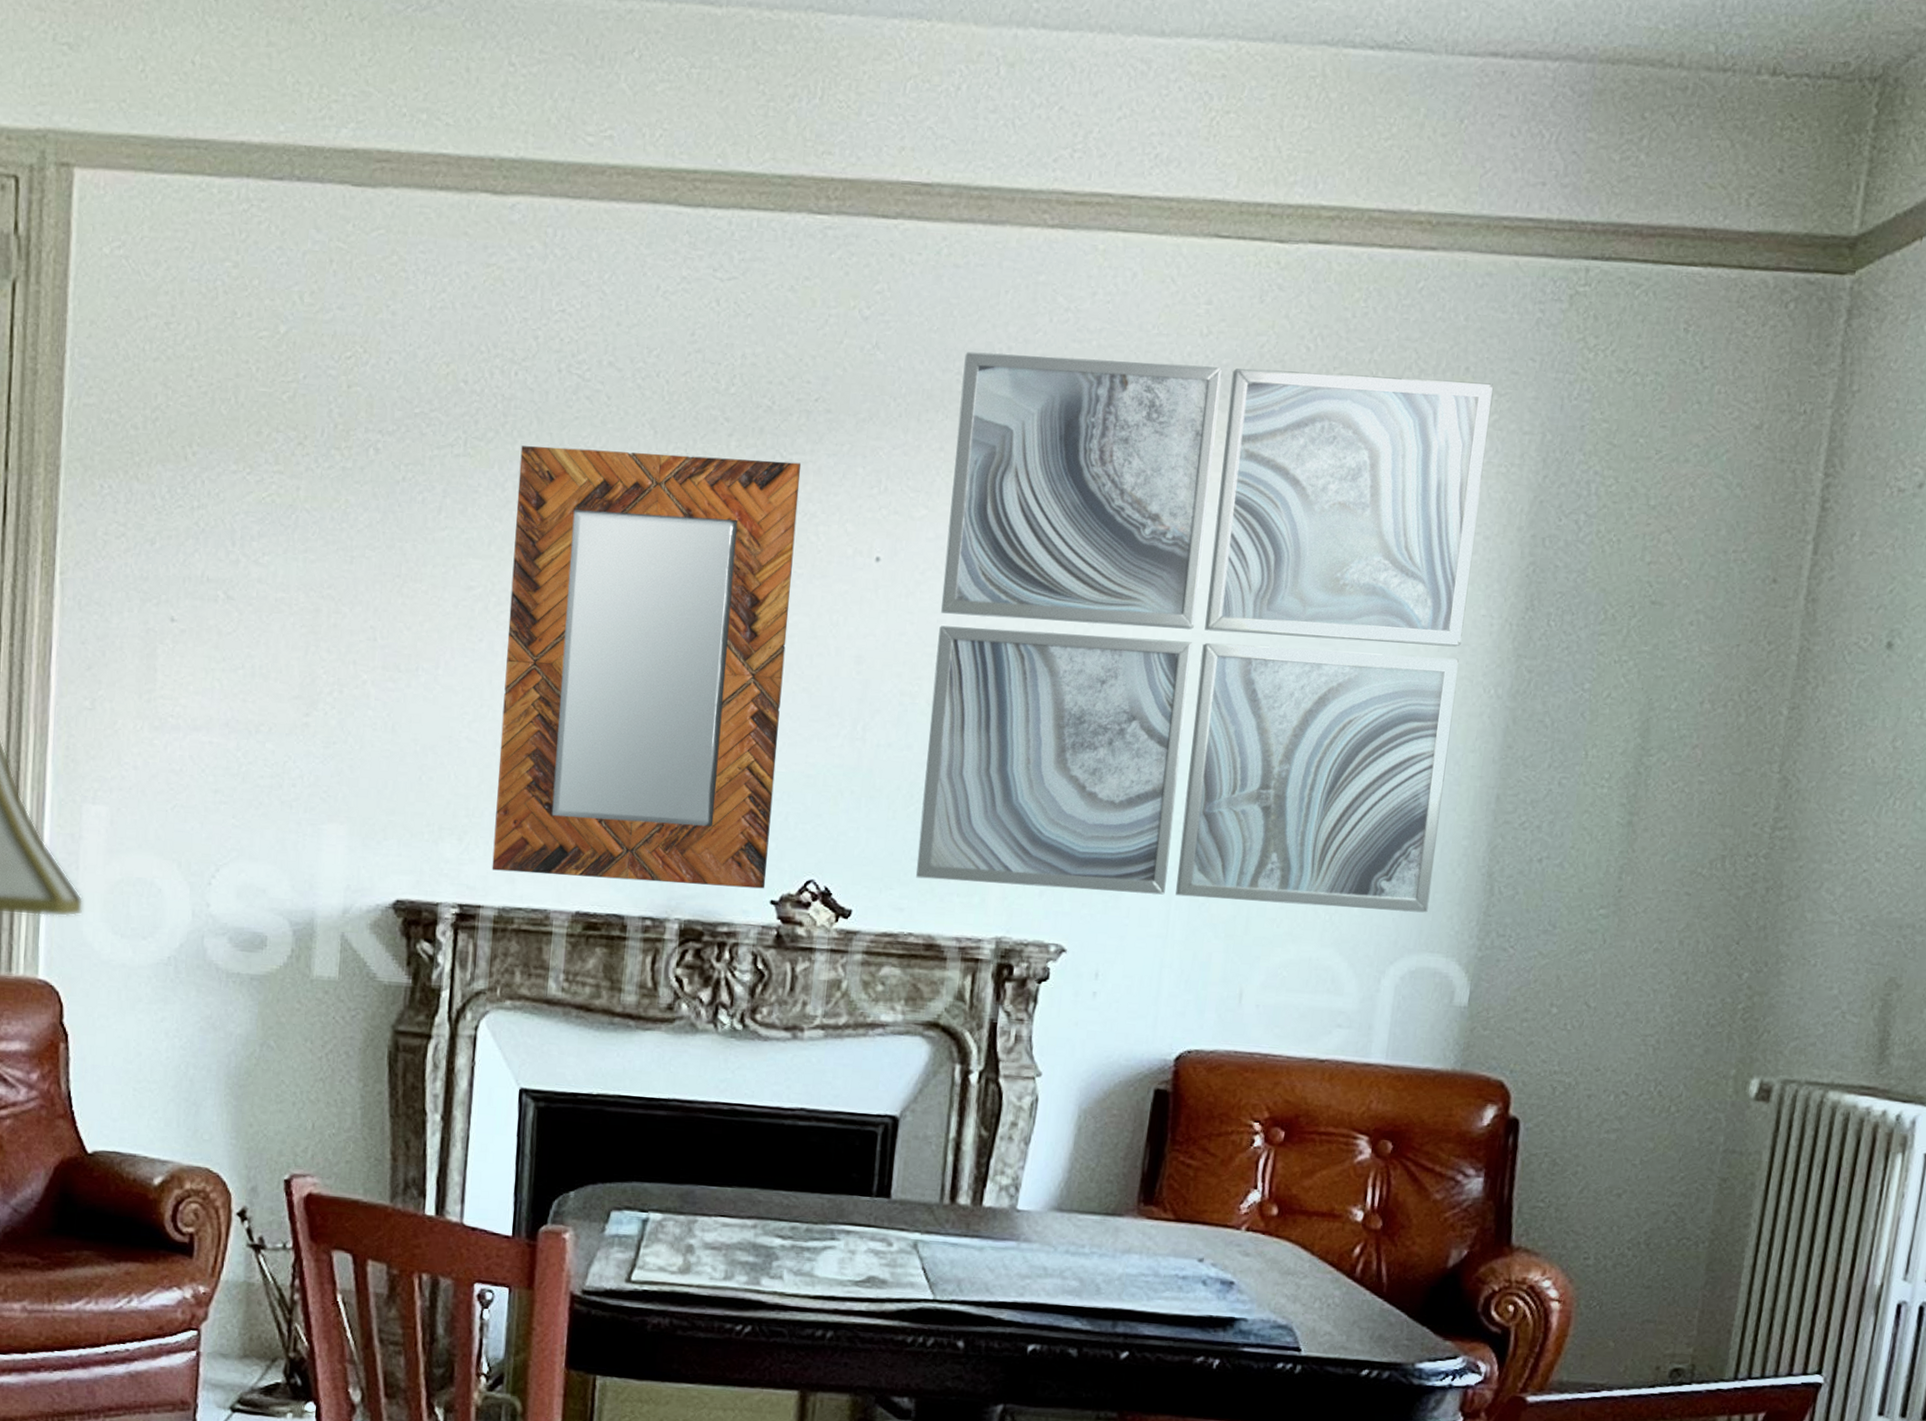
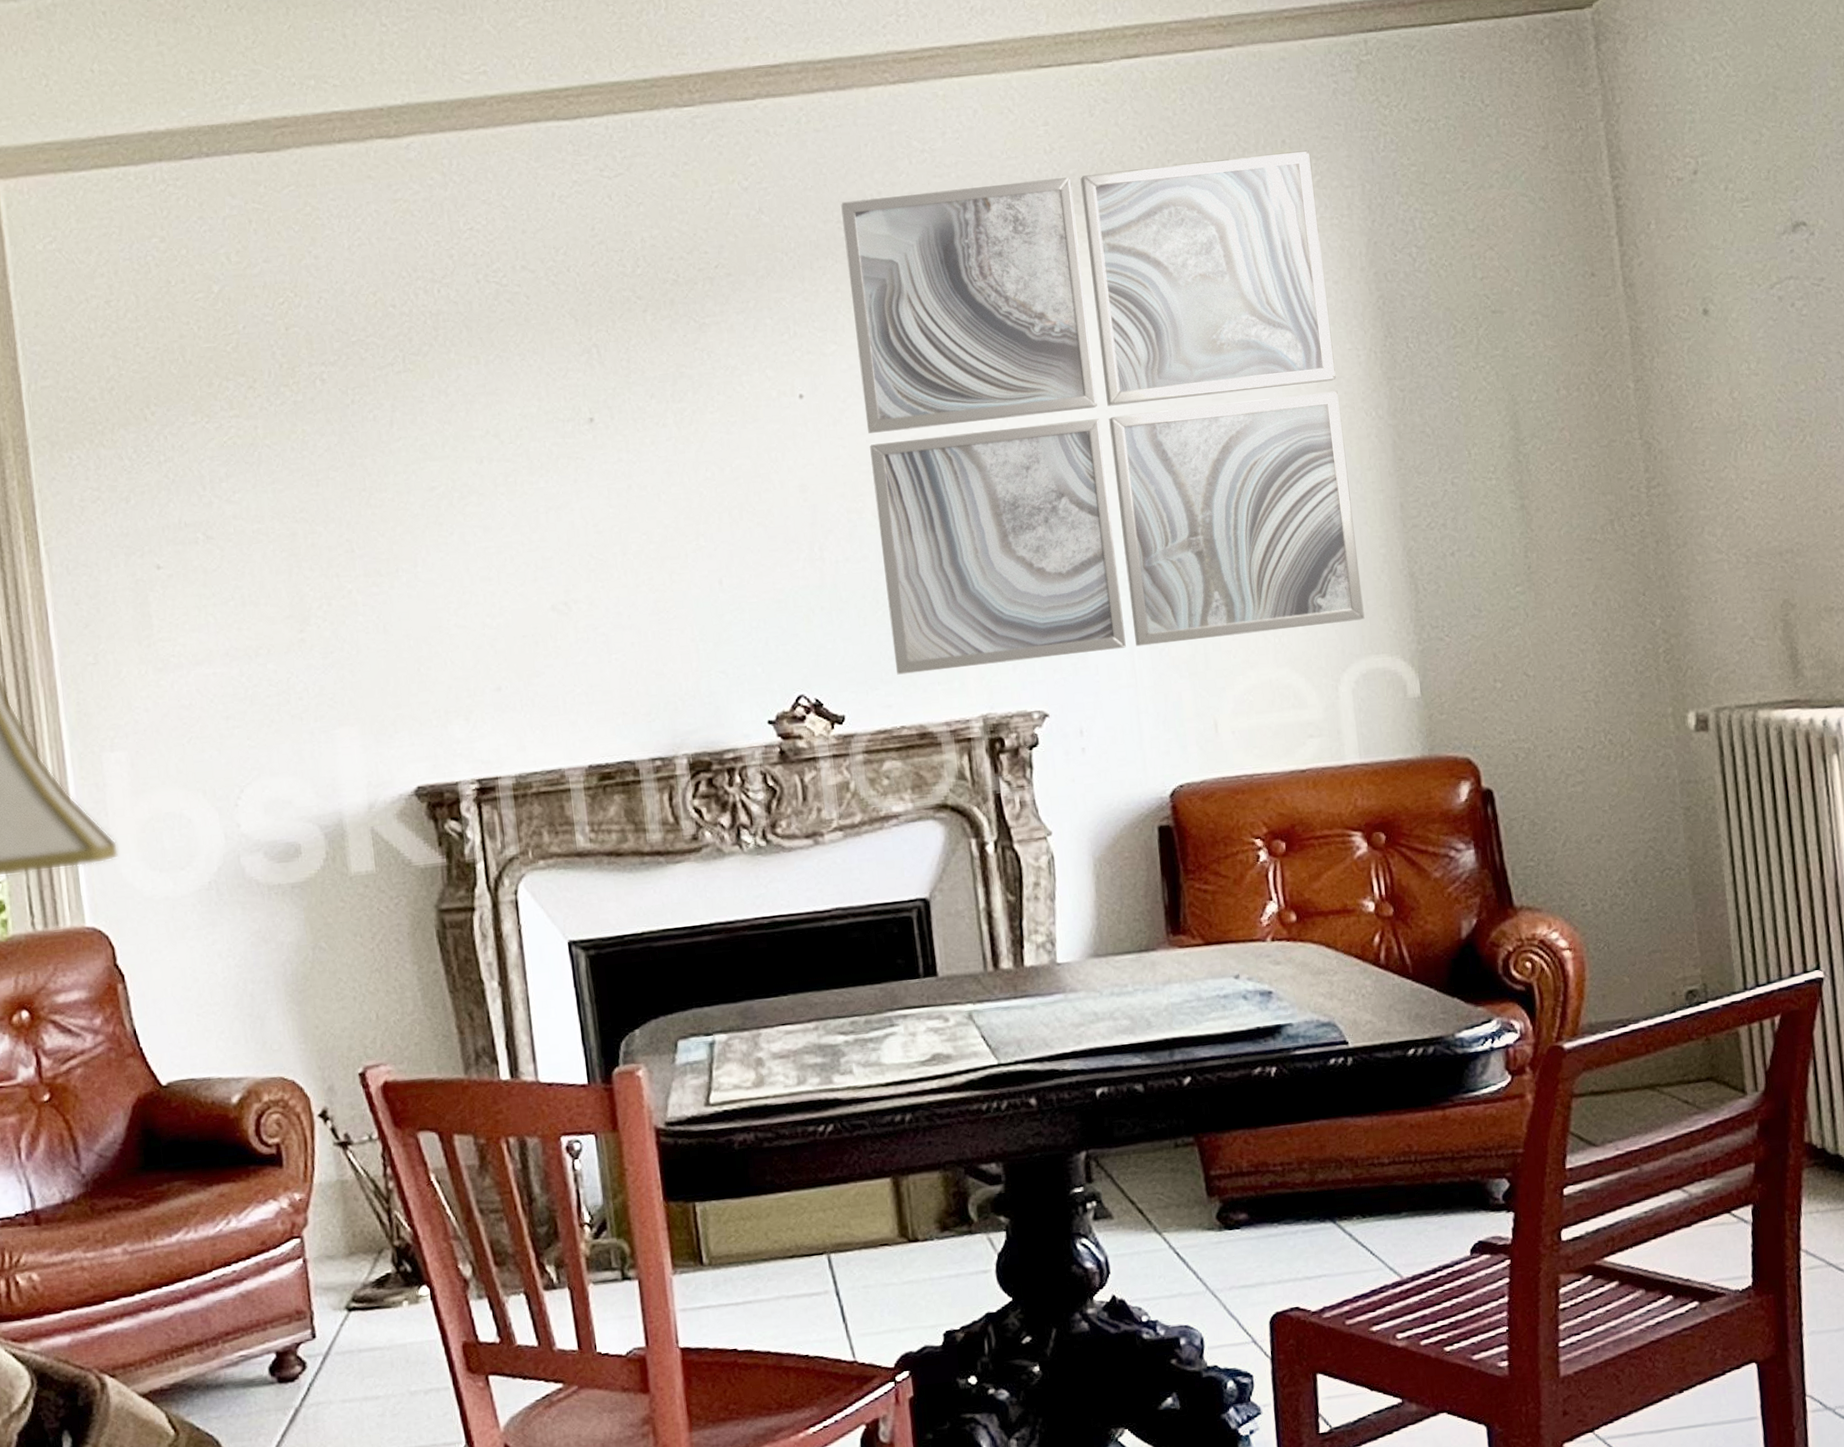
home mirror: present [492,446,802,889] -> none [456,324,760,742]

